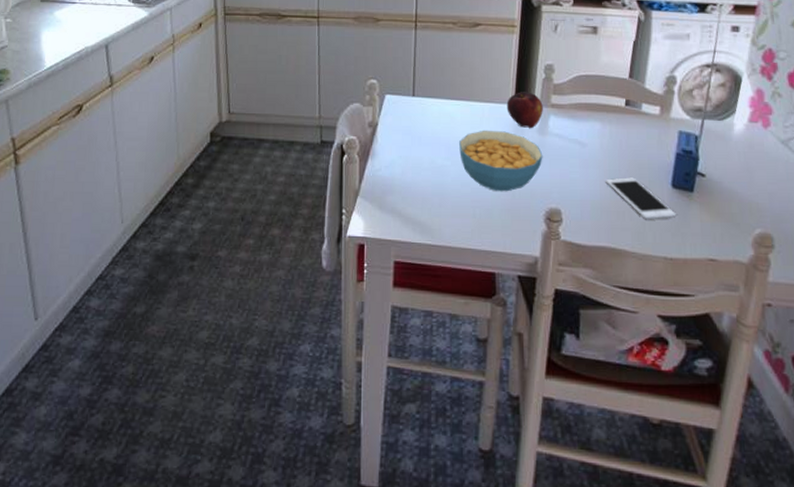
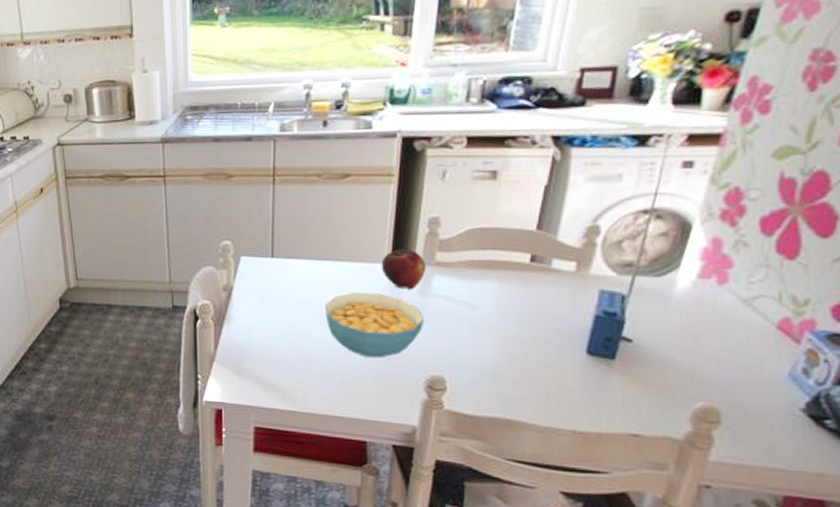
cell phone: present [605,177,676,220] -> none [501,343,591,390]

